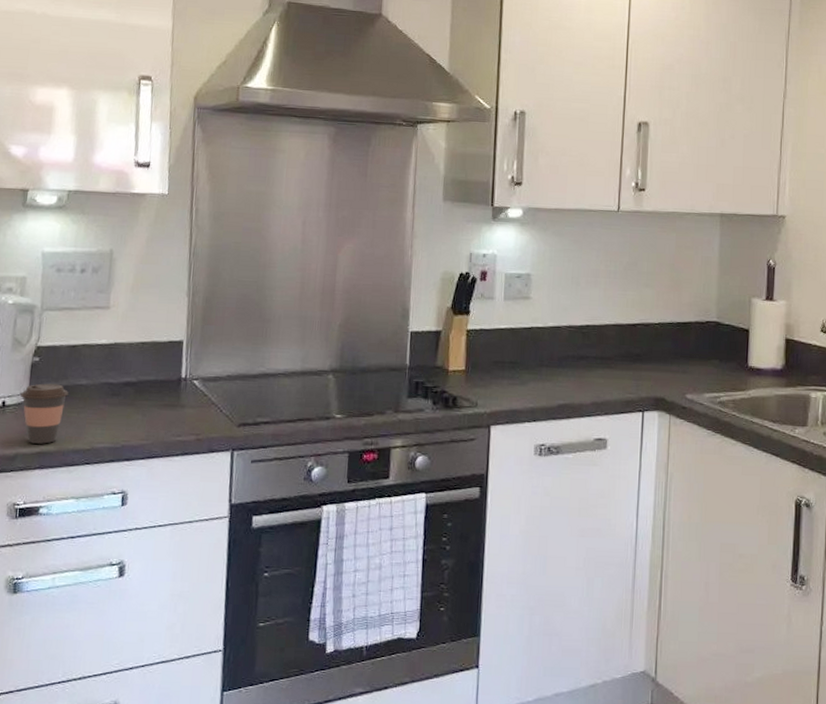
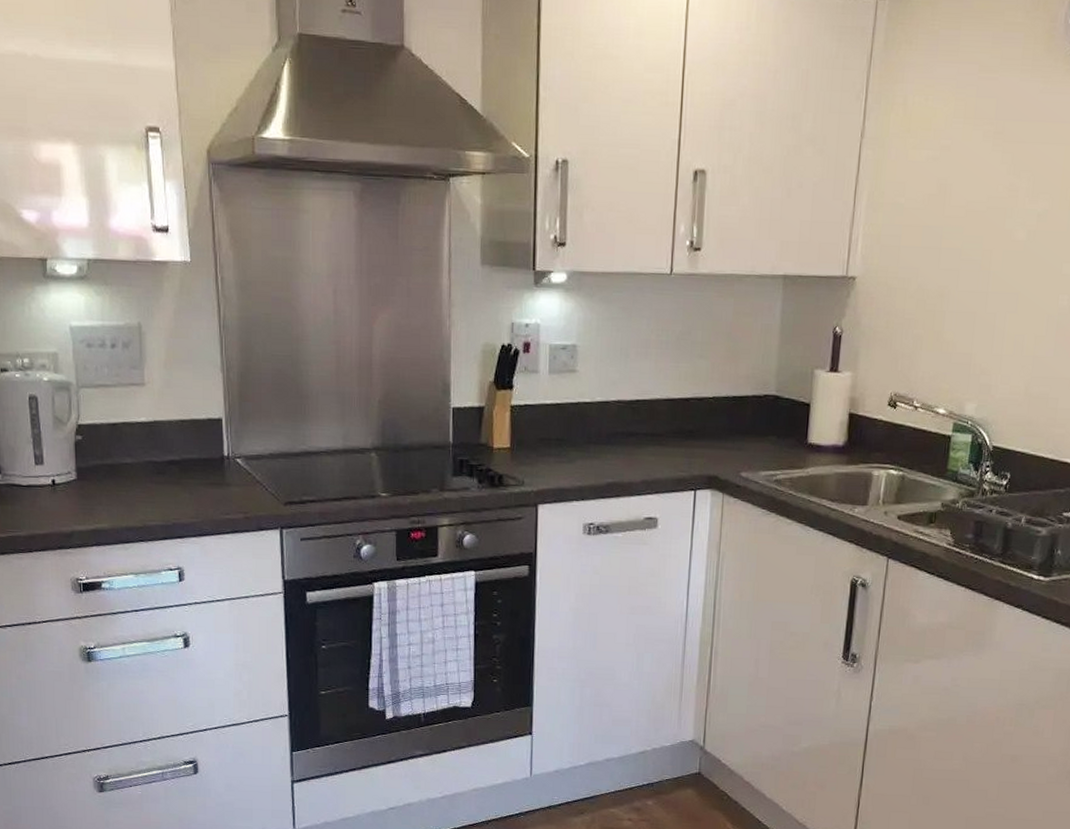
coffee cup: present [20,383,68,444] -> none [69,462,115,522]

